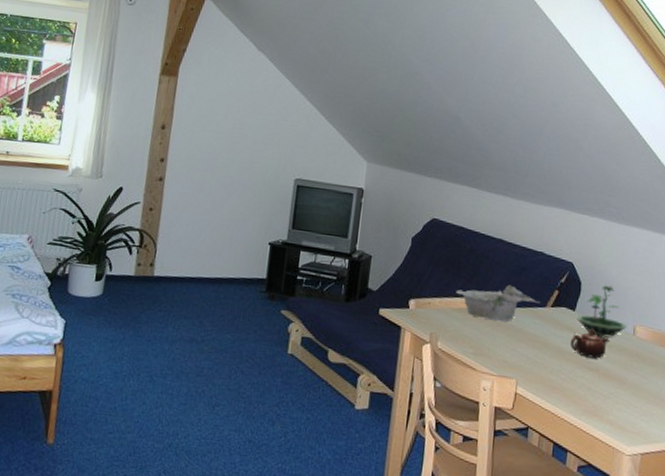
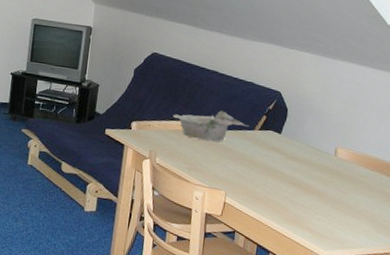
teapot: present [569,329,609,359] -> none [275,150,312,175]
terrarium: present [577,285,627,338] -> none [282,112,329,158]

